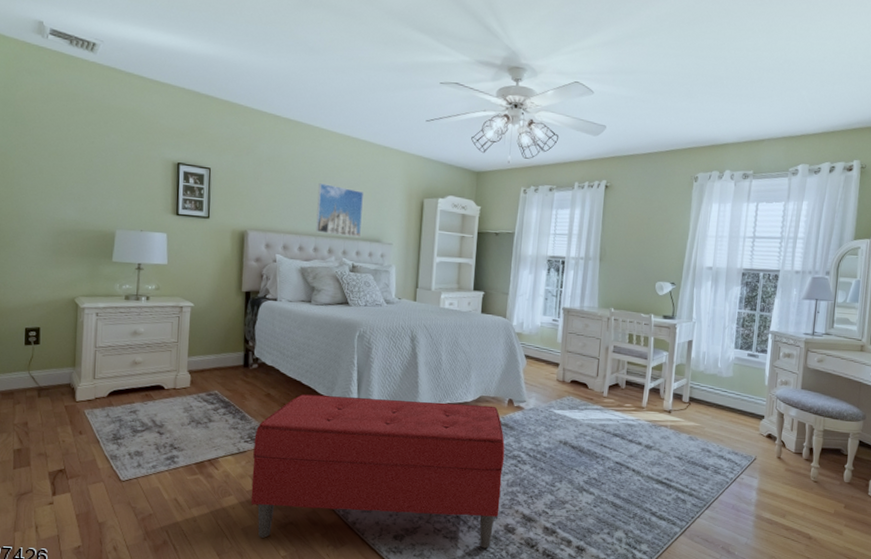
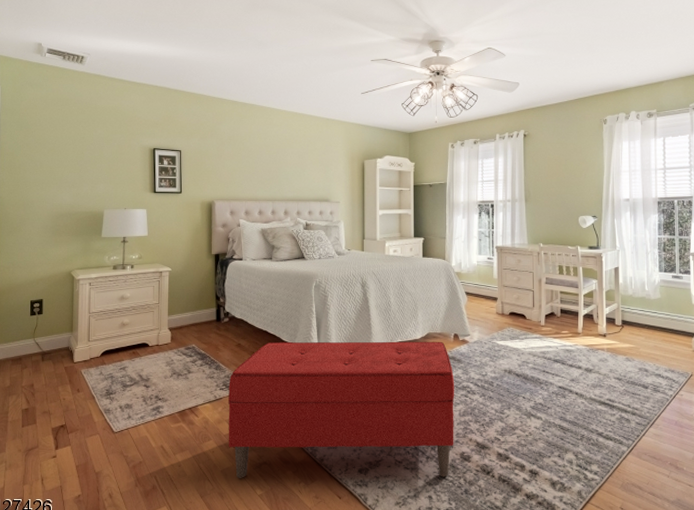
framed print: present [316,183,363,237] -> none [273,155,311,199]

